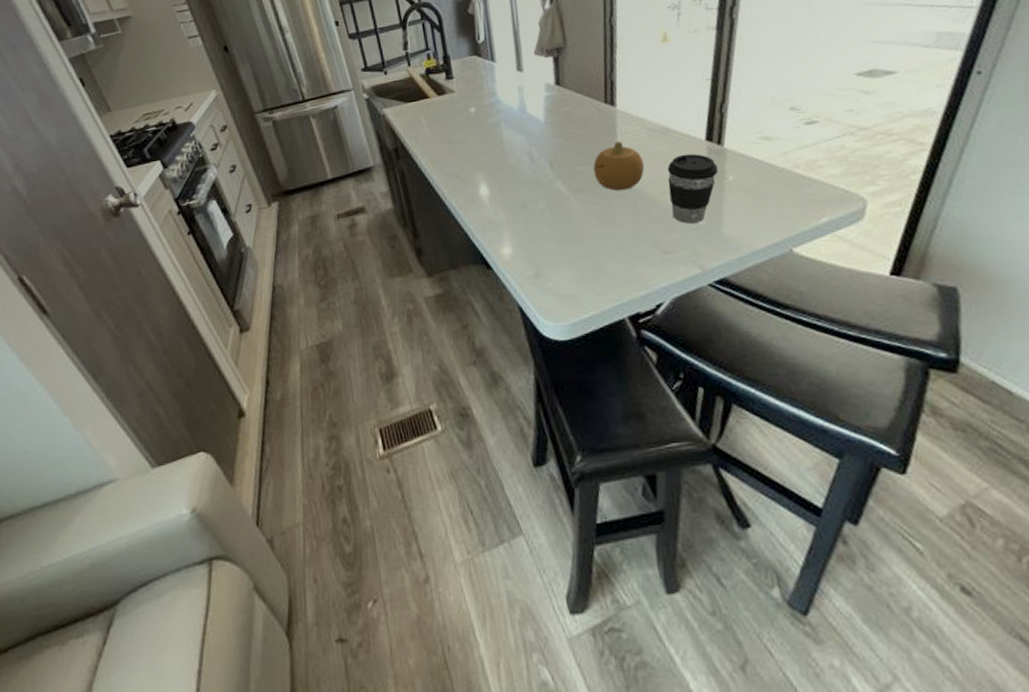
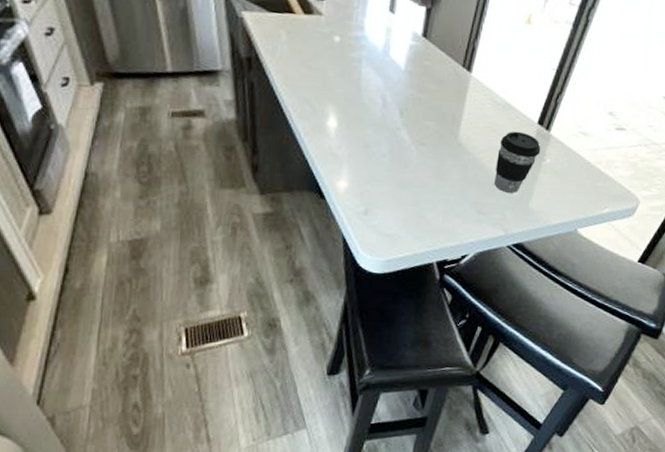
fruit: present [592,141,645,191] -> none [437,105,483,152]

